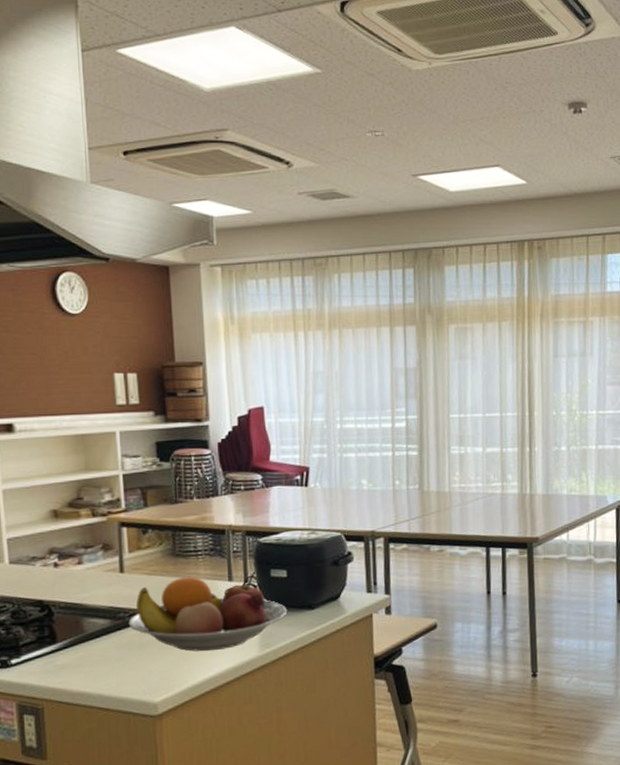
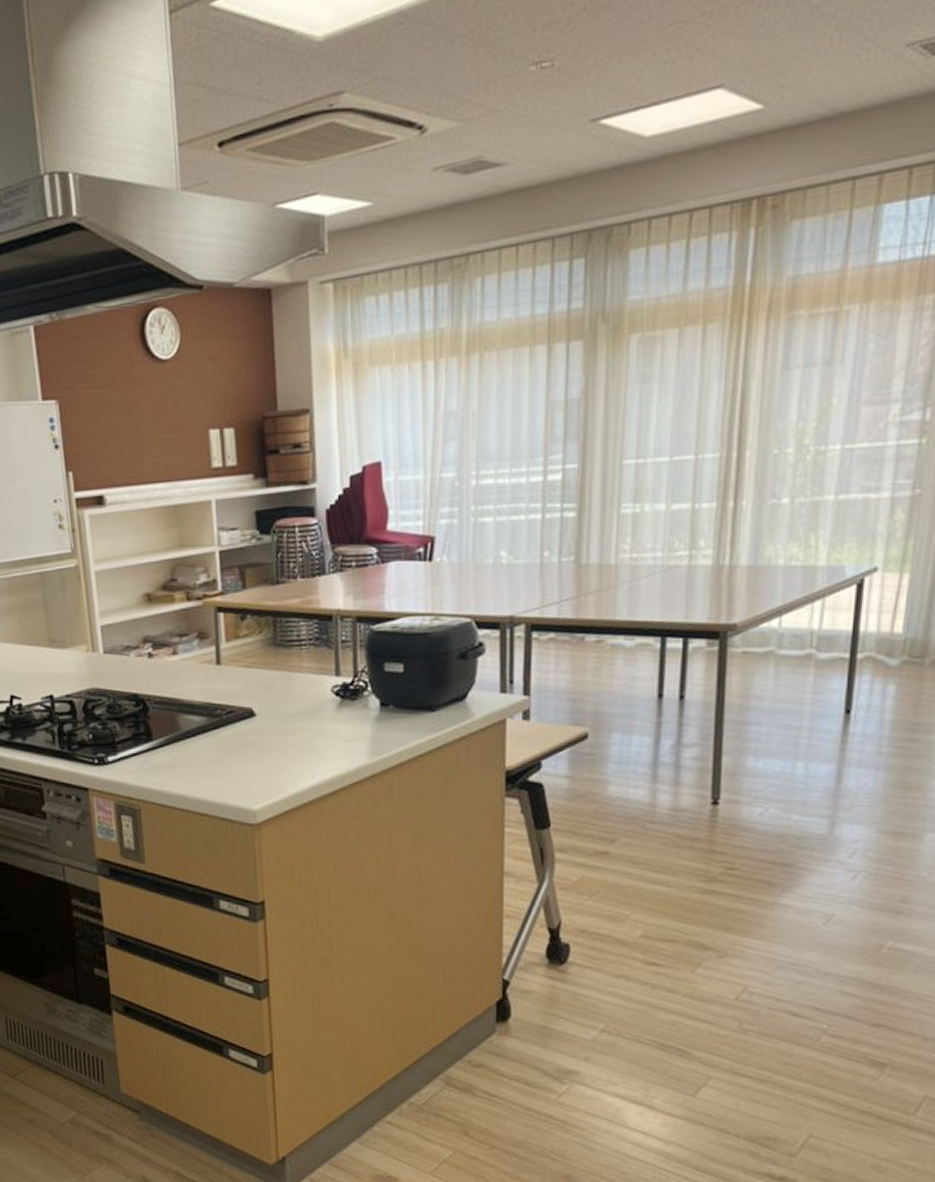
fruit bowl: present [128,577,288,652] -> none [225,670,403,756]

